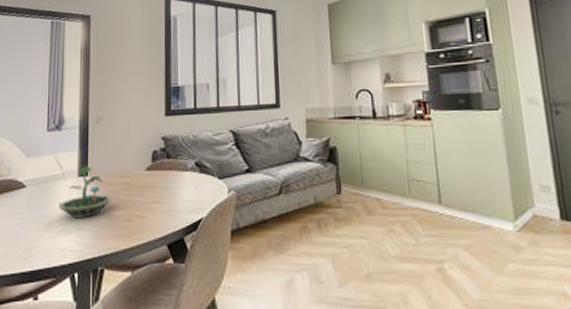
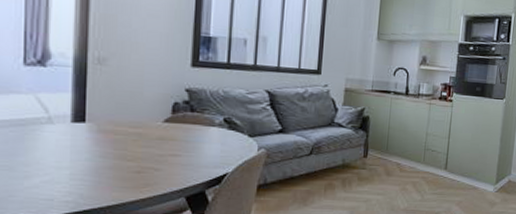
terrarium: present [58,164,112,218] -> none [42,109,119,168]

